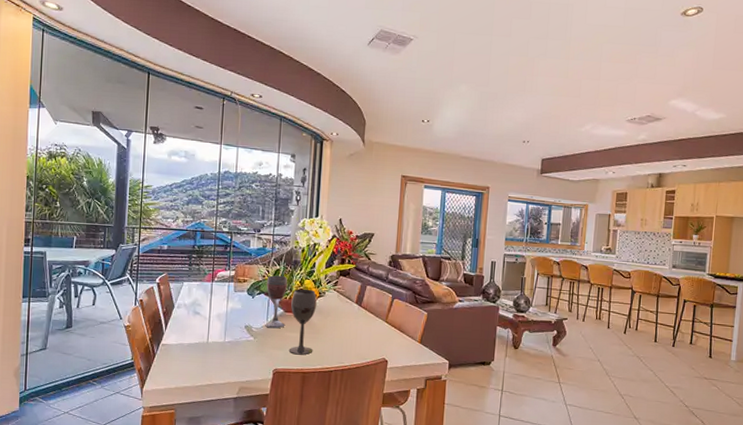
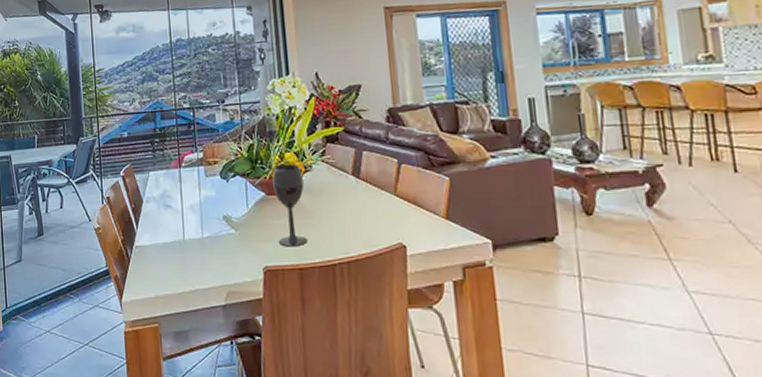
cup: present [265,275,288,329] -> none [240,151,270,217]

